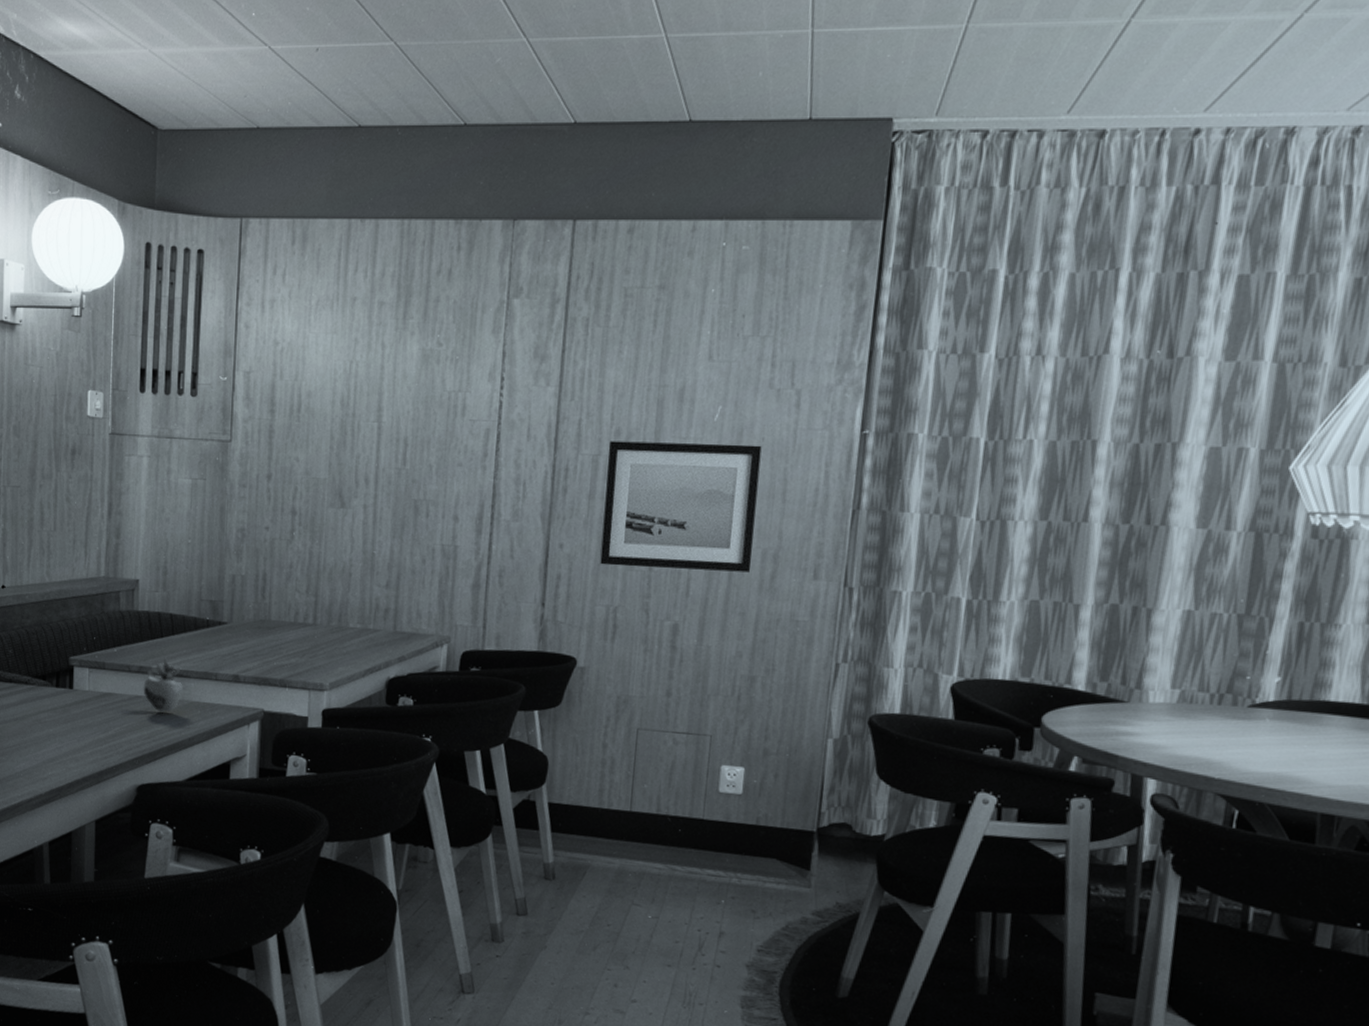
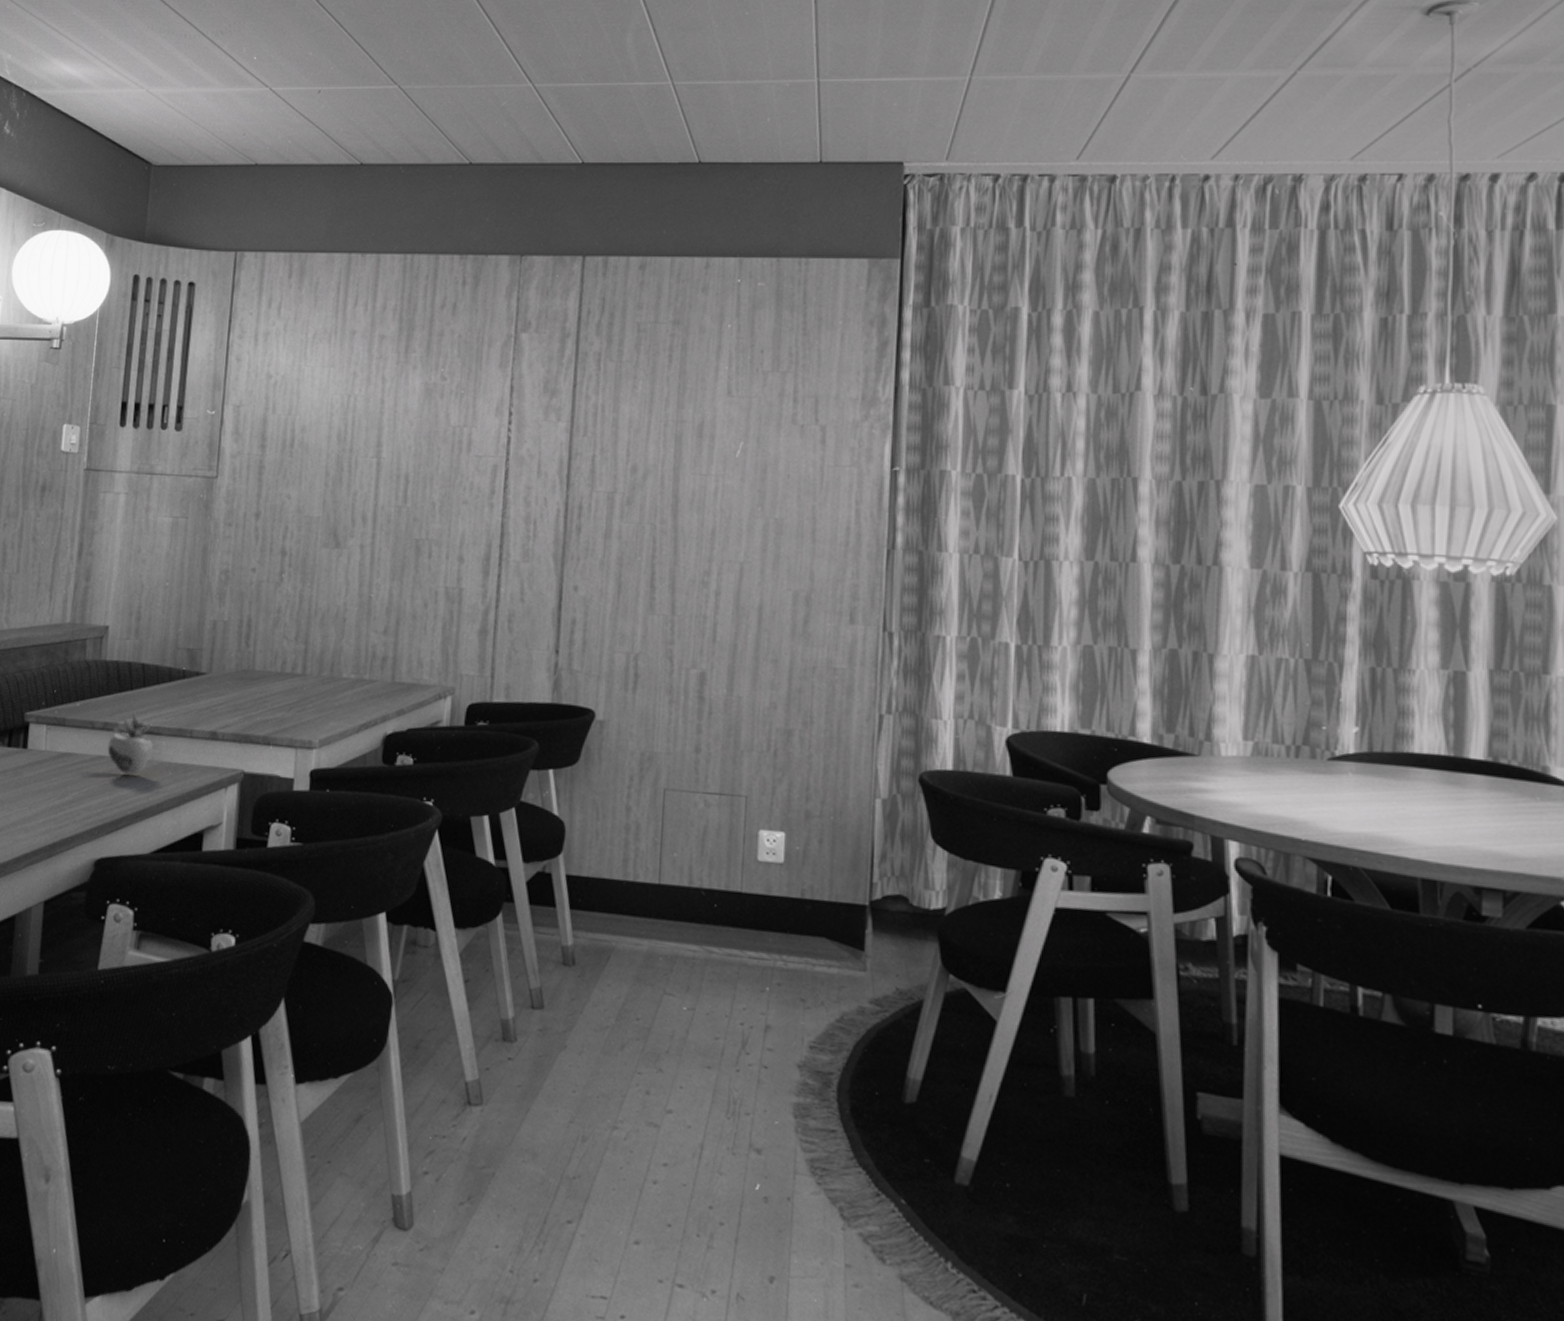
wall art: present [600,441,762,573] -> none [618,477,787,616]

